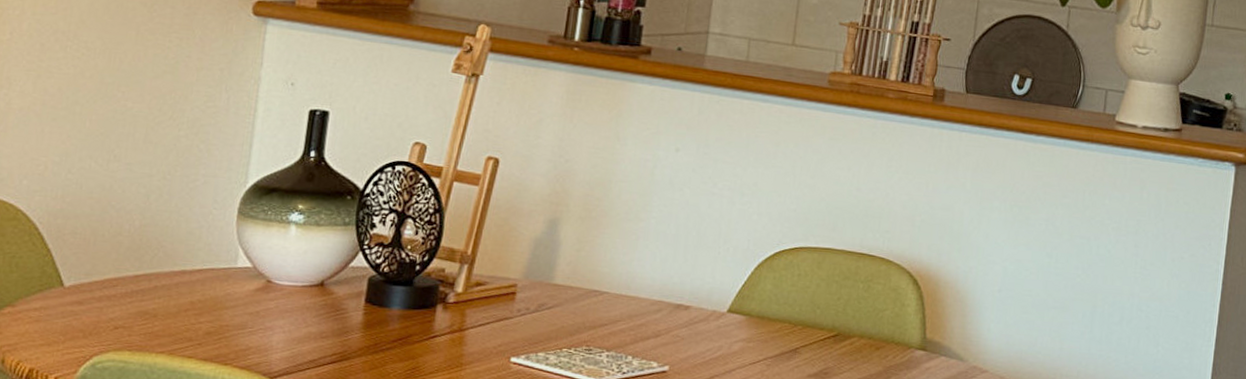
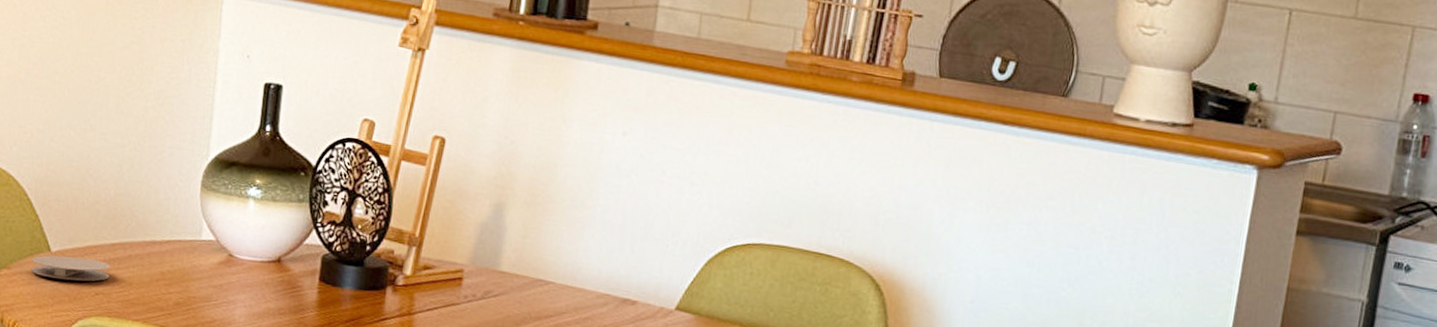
coaster: none [40,290,134,316] -> present [31,255,111,282]

